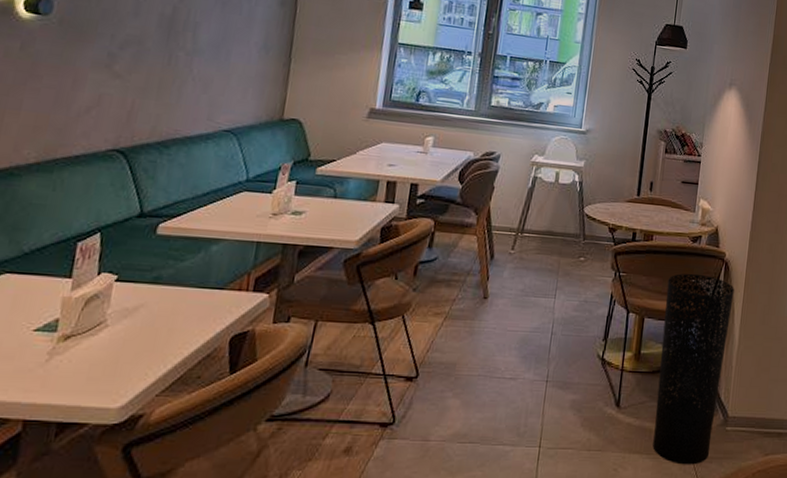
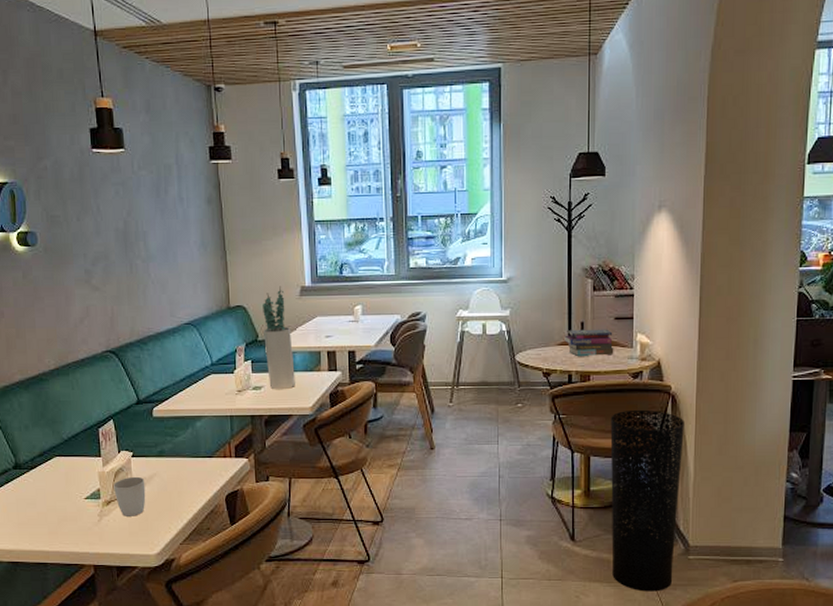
cup: none [78,306,127,357] -> present [113,476,146,516]
vase: none [312,104,350,219] -> present [263,286,295,390]
books: none [633,187,679,218] -> present [564,329,614,356]

